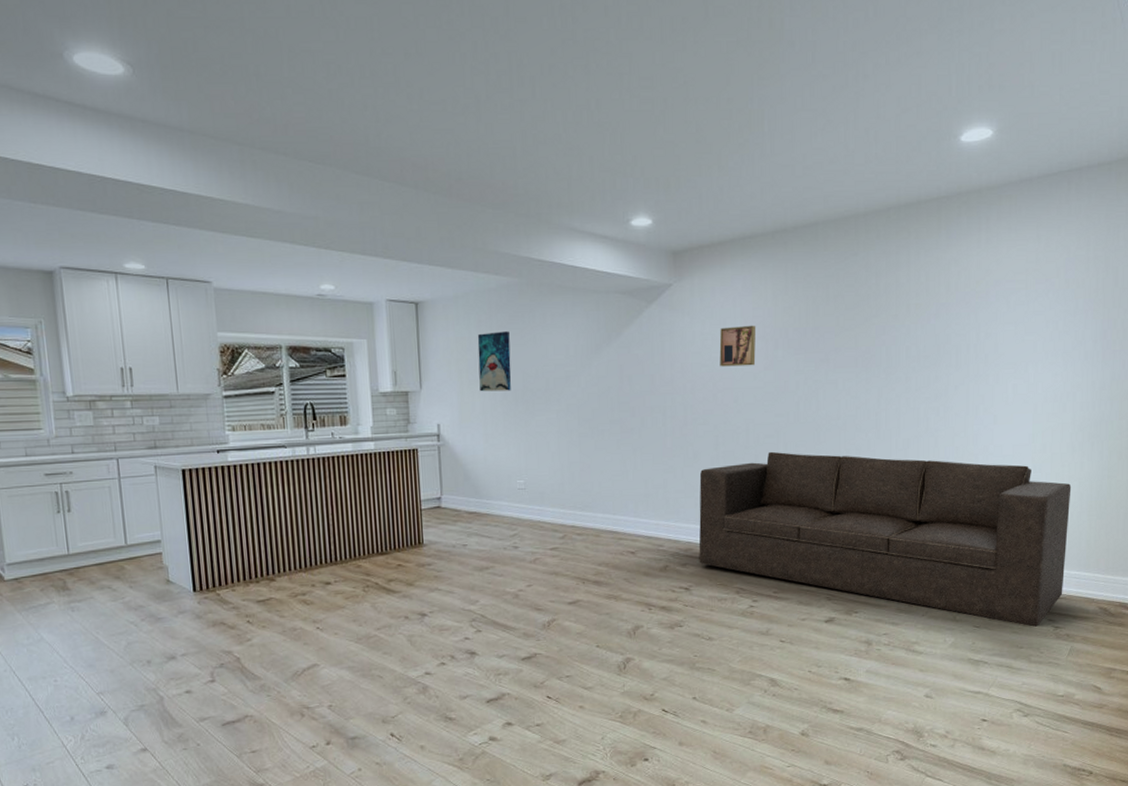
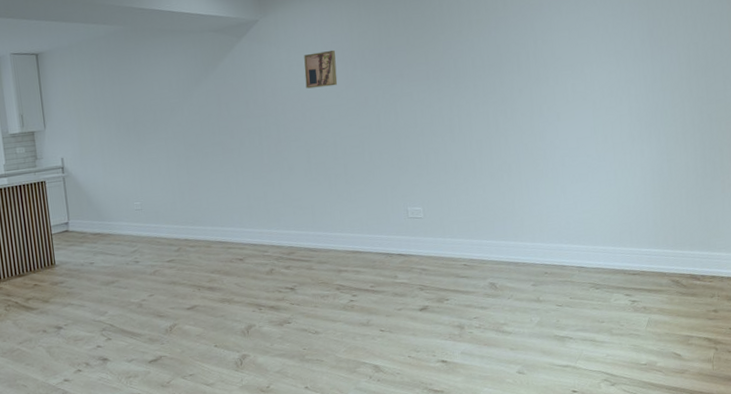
wall art: present [477,331,512,392] -> none [91,72,124,127]
sofa: present [699,451,1072,627] -> none [295,155,636,302]

